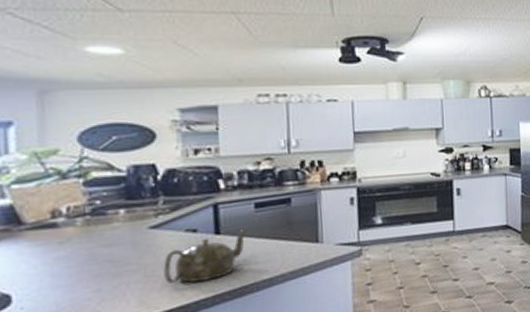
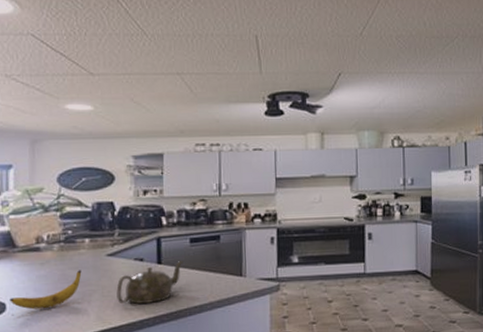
banana: none [16,247,117,300] -> present [9,270,82,310]

